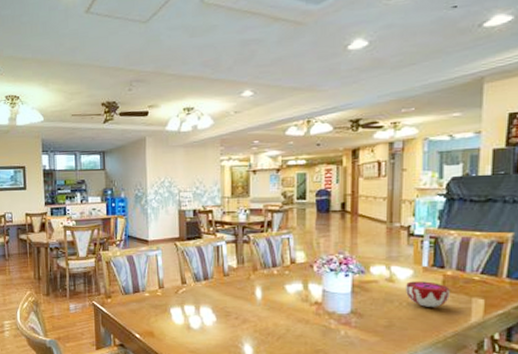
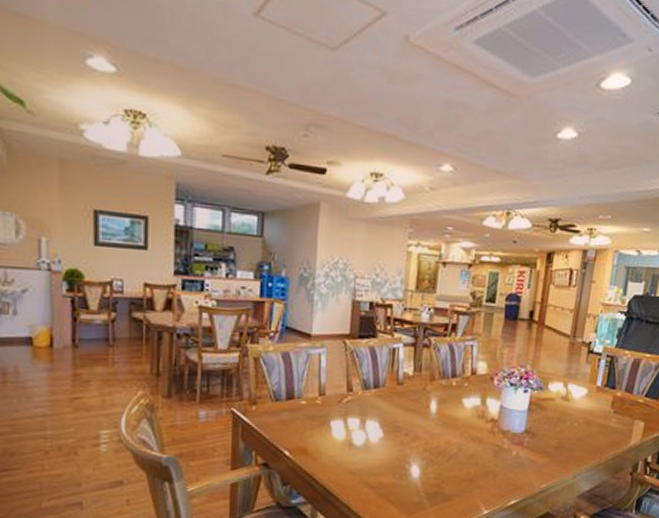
decorative bowl: present [406,281,450,307] -> none [578,401,617,429]

